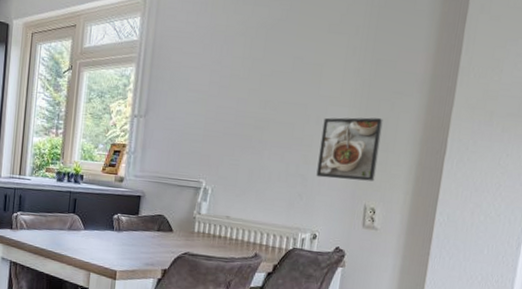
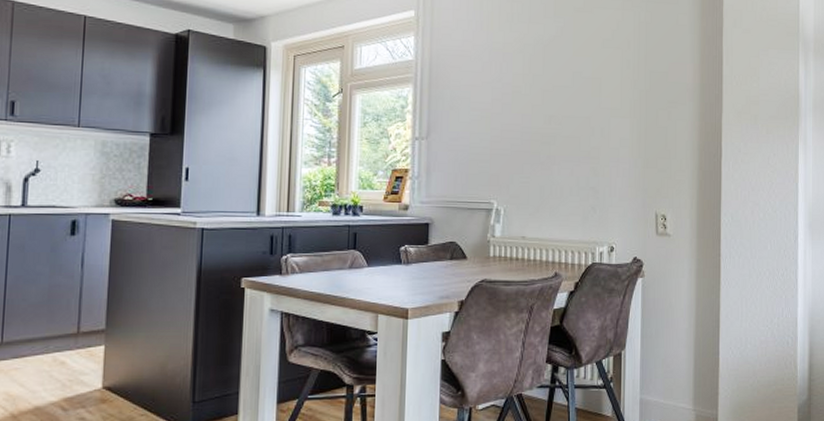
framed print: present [316,117,384,182] -> none [607,127,663,189]

